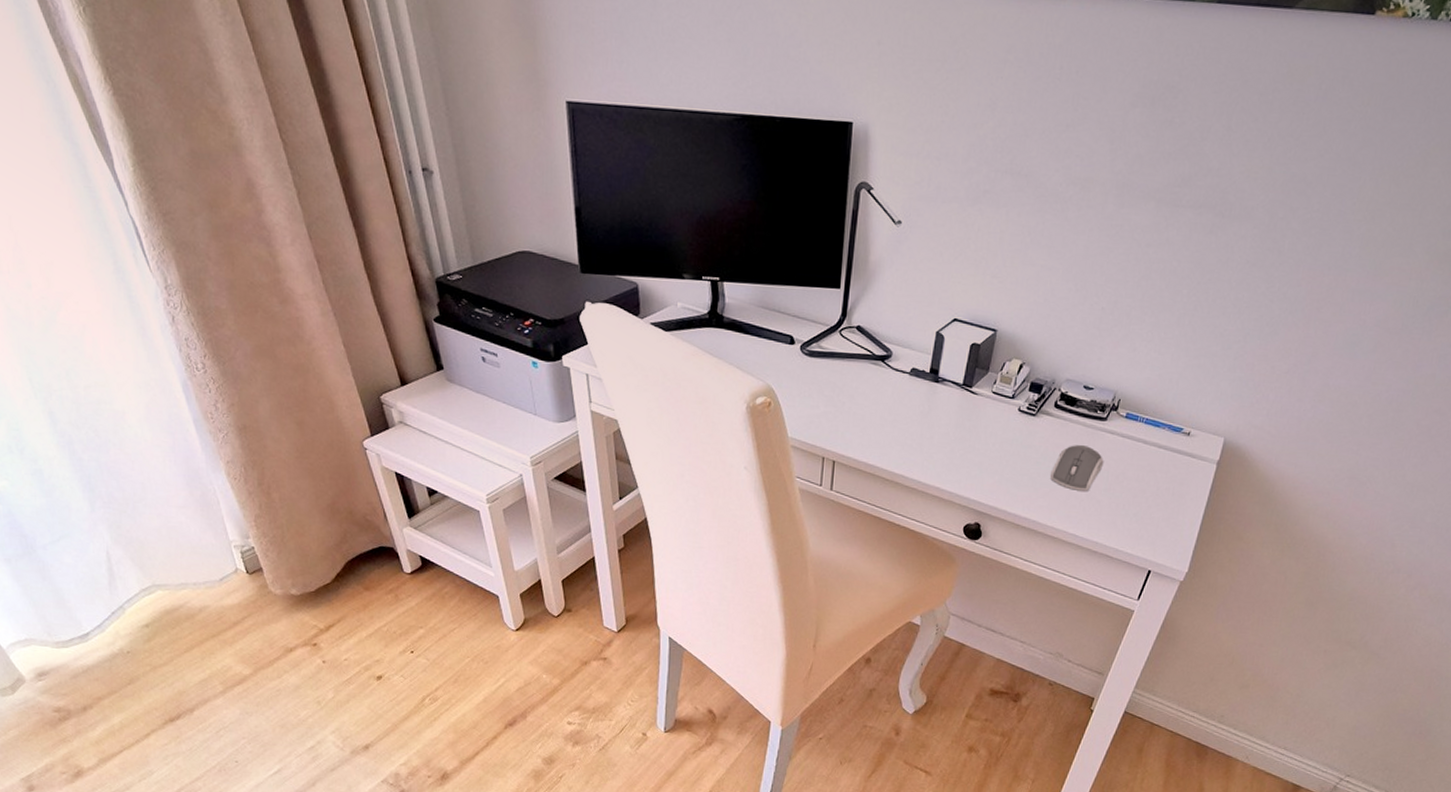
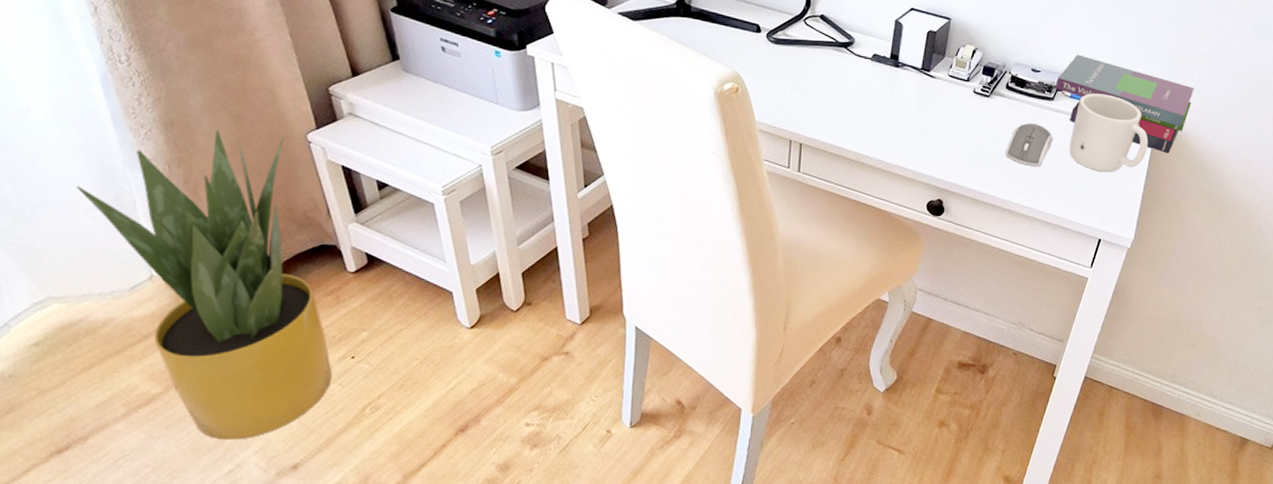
planter: none [169,435,395,720] -> present [76,130,333,440]
books: none [1109,370,1269,481] -> present [1055,54,1194,153]
mug: none [1121,413,1212,500] -> present [1069,93,1149,173]

